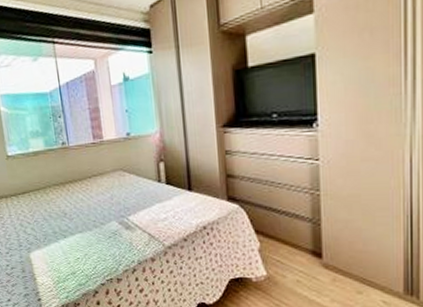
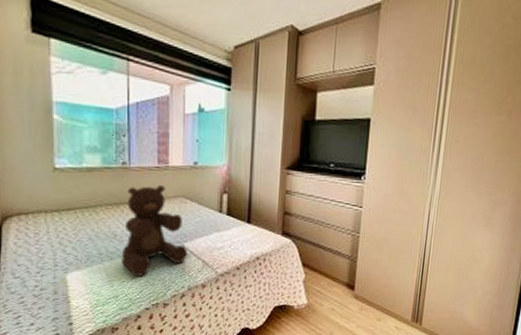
teddy bear: none [69,161,133,252] -> present [121,185,187,276]

